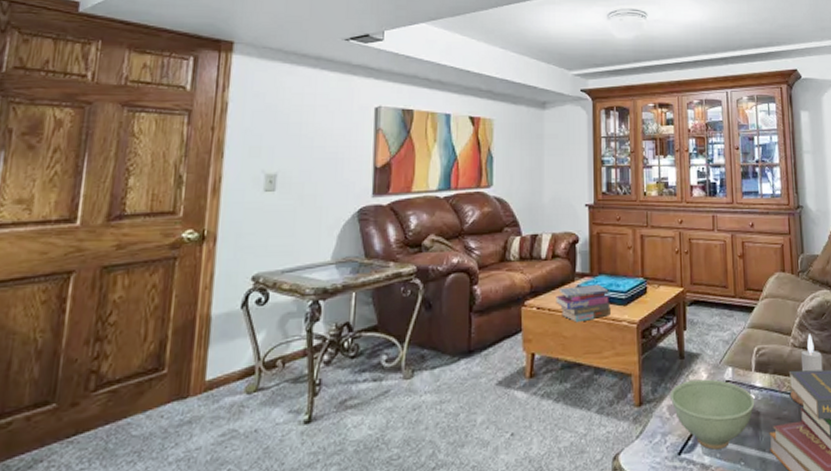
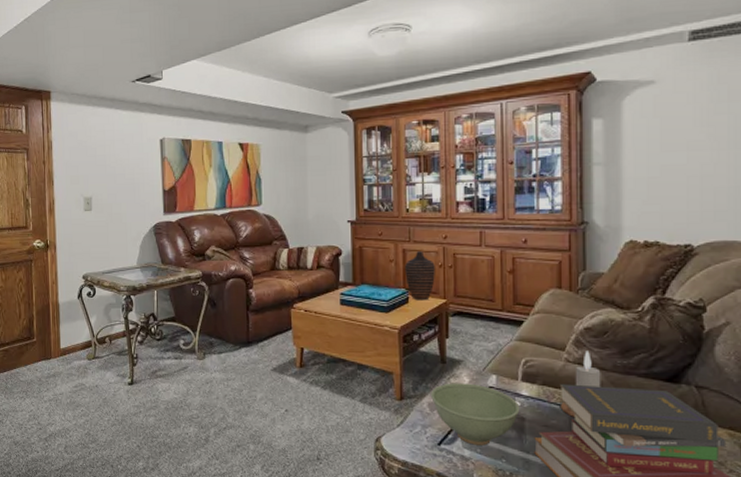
books: present [556,284,611,323] -> none [321,292,373,325]
decorative vase: none [642,237,672,290] -> present [404,251,435,301]

